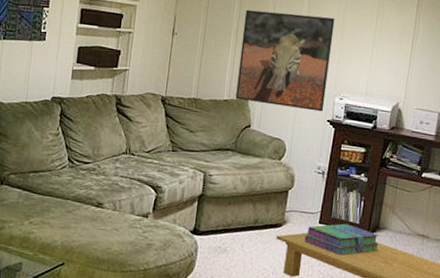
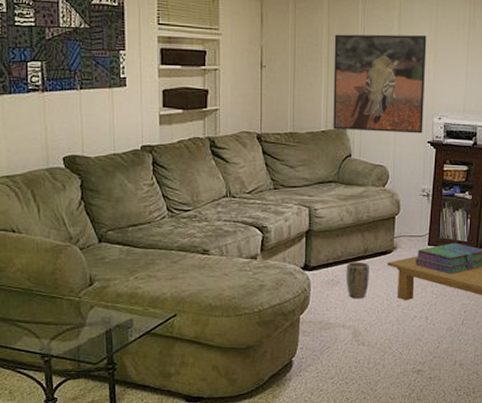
plant pot: none [233,231,258,269] -> present [346,261,369,298]

